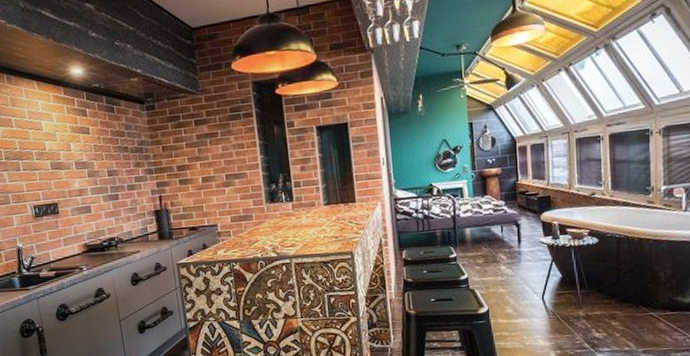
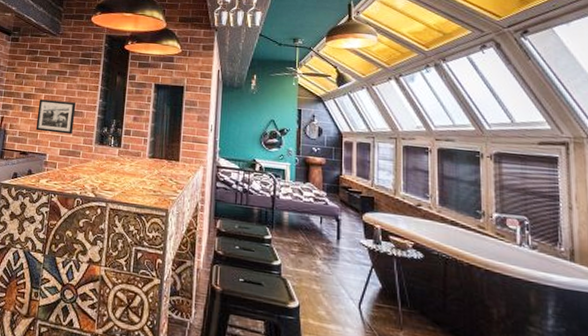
picture frame: none [195,164,240,203] -> present [35,99,77,135]

